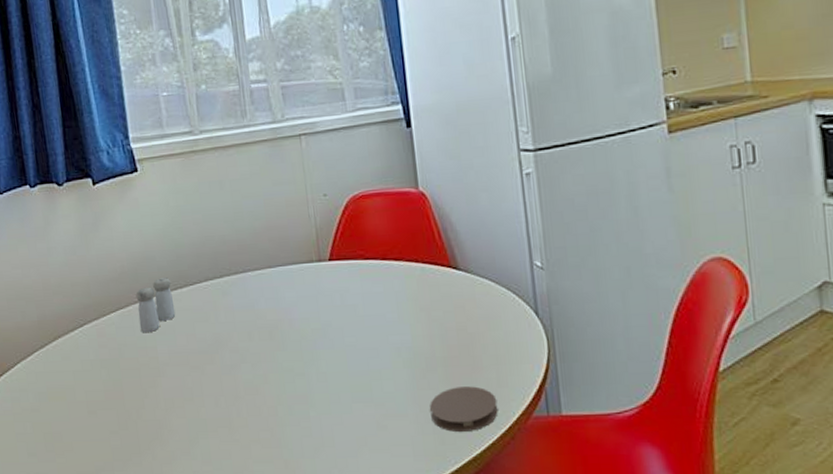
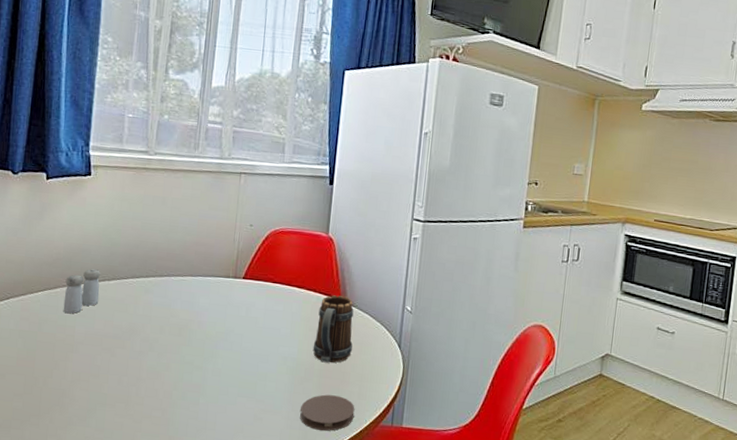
mug: none [426,261,478,348] -> present [312,295,354,363]

